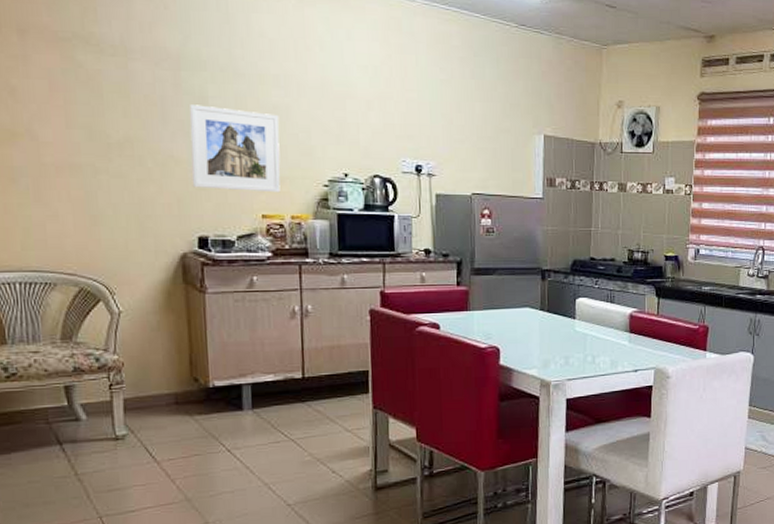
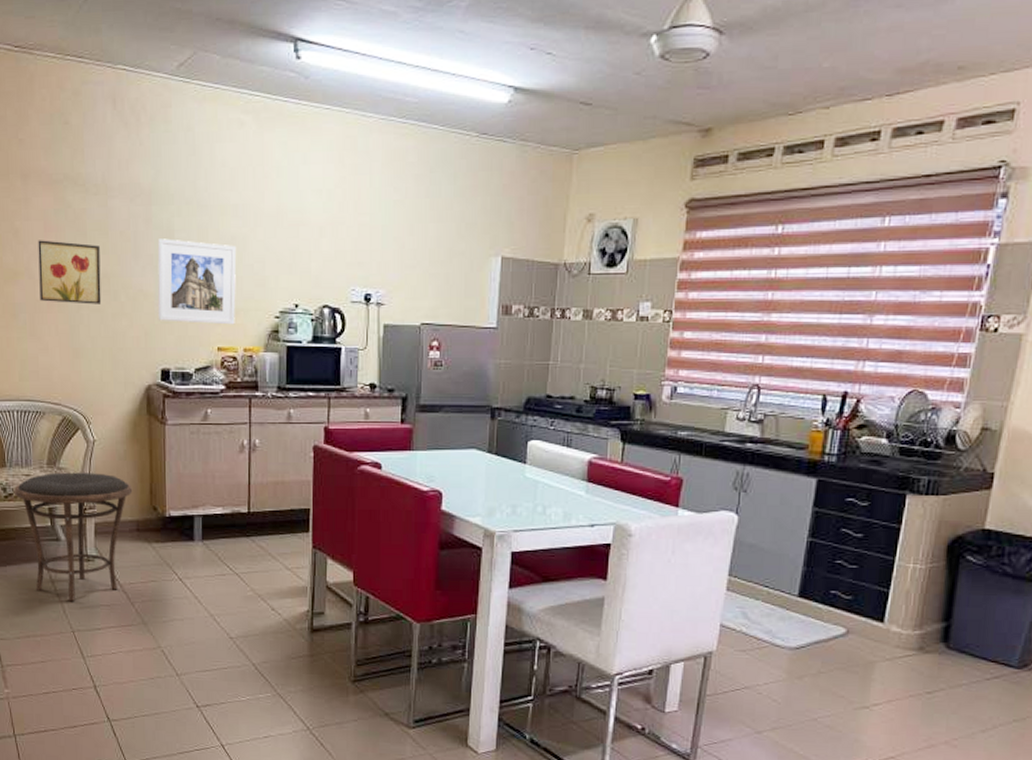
side table: none [18,346,169,486] -> present [13,472,133,602]
wall art: none [41,100,124,170] -> present [38,240,102,305]

